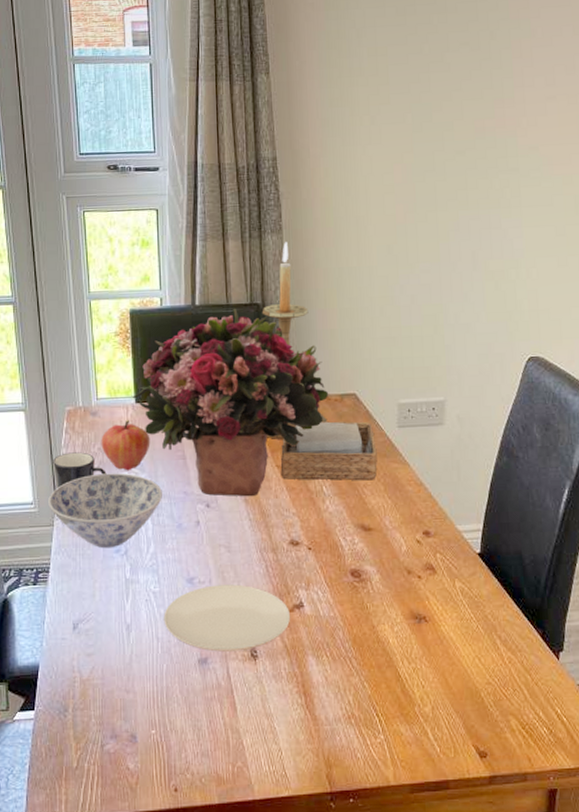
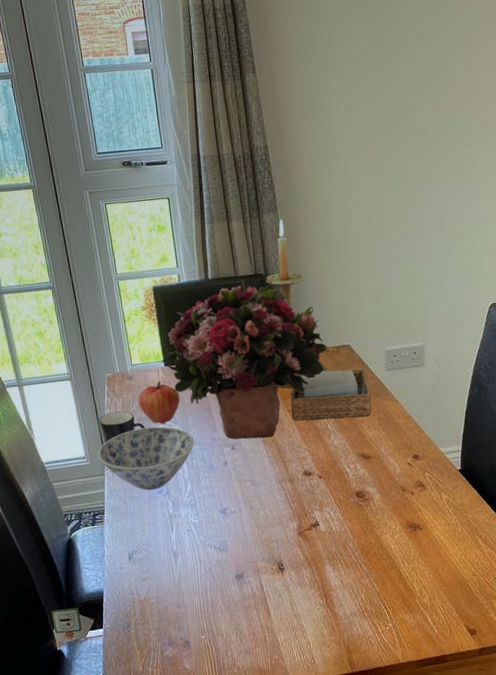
plate: present [164,584,291,652] -> none [203,511,309,568]

